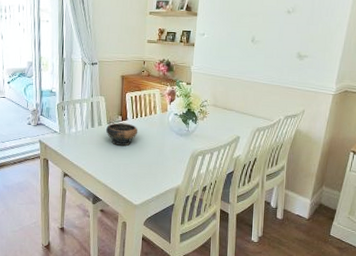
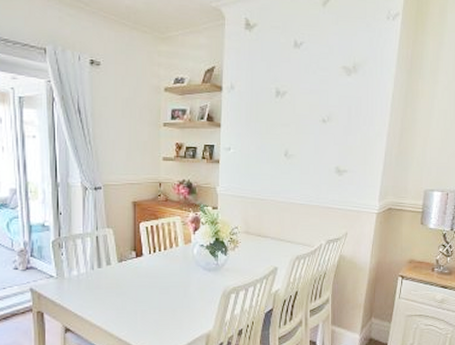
bowl: present [106,122,138,146] -> none [117,260,157,289]

